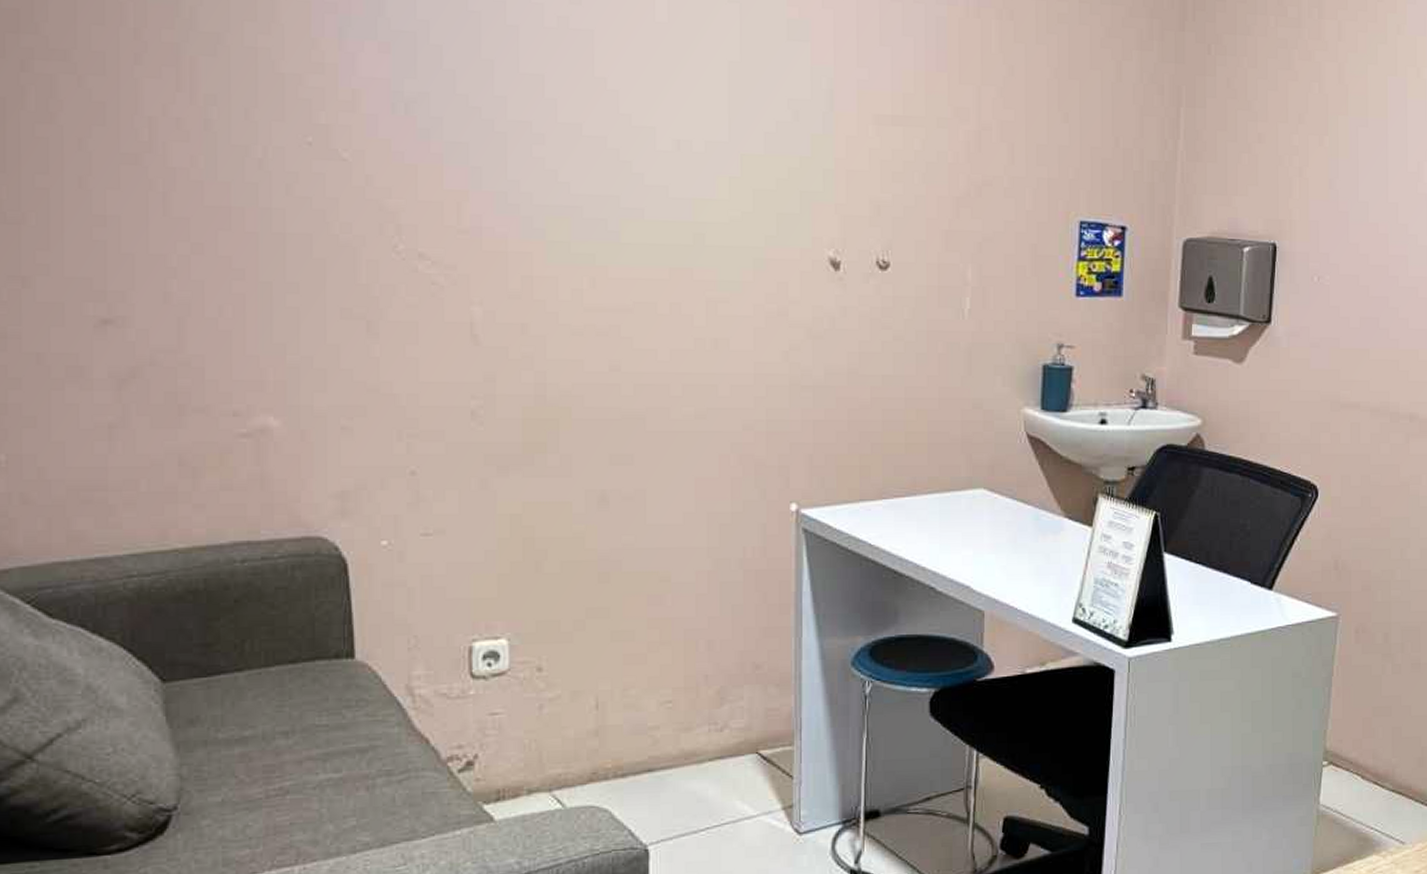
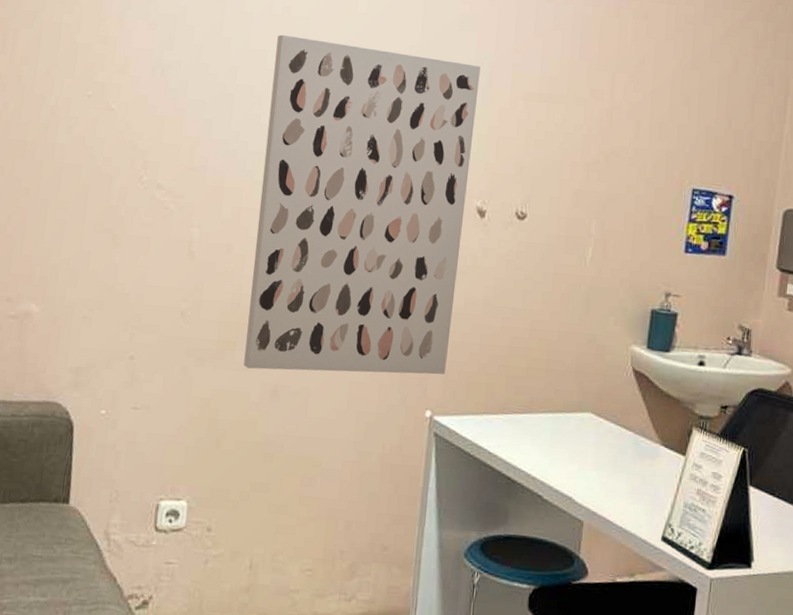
wall art: none [555,53,818,473] -> present [243,34,481,375]

